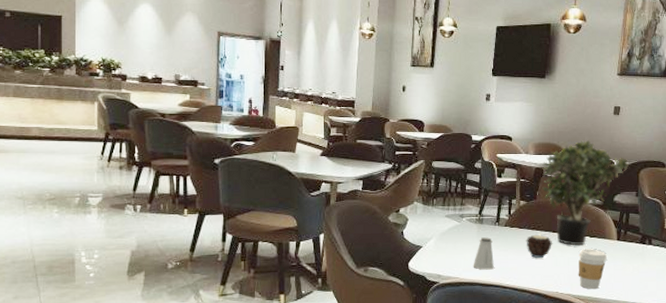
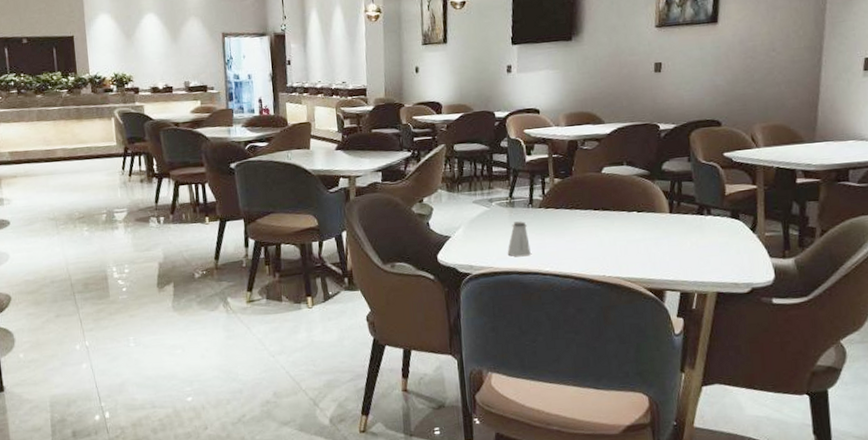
candle: present [526,233,553,259] -> none [564,212,595,240]
potted plant: present [541,140,629,246] -> none [576,104,677,224]
coffee cup: present [578,249,607,290] -> none [625,225,659,270]

